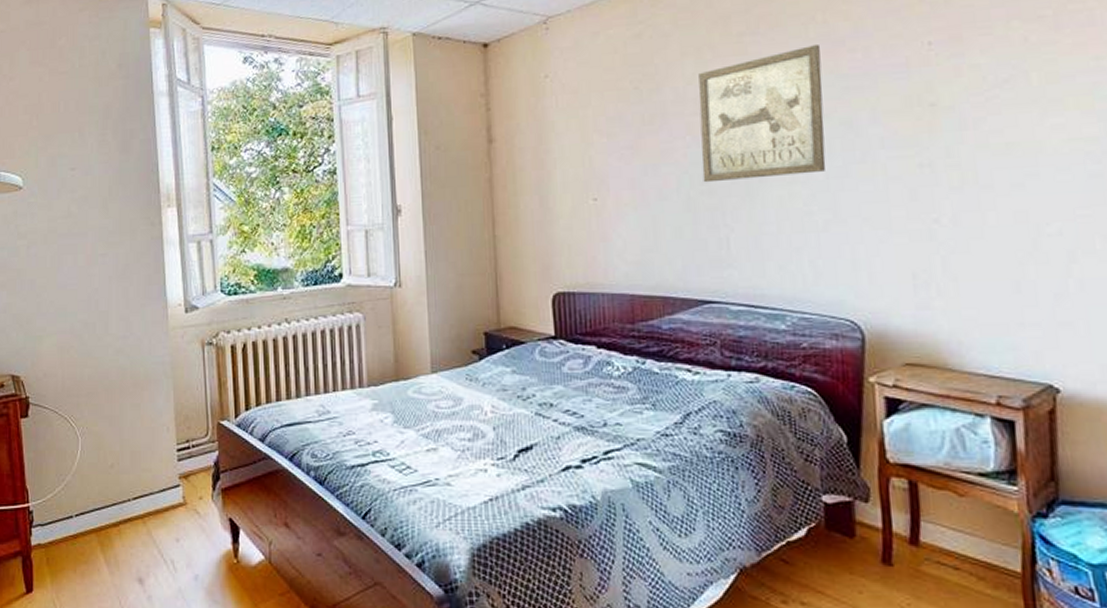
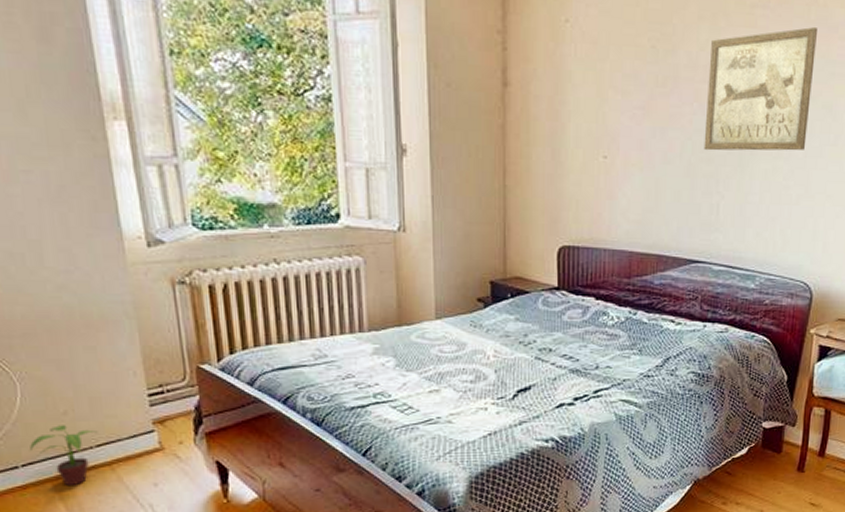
potted plant: none [82,477,136,538] -> present [29,425,98,487]

